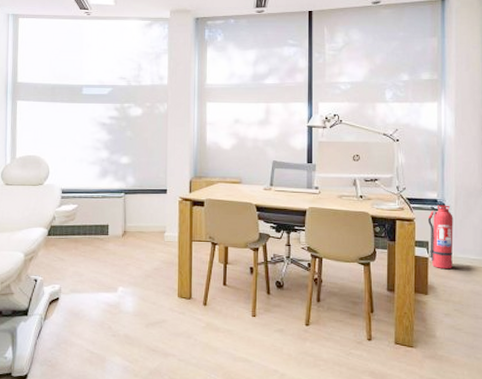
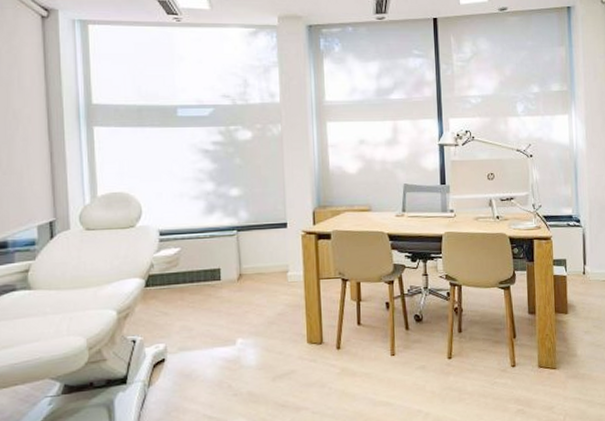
fire extinguisher: present [428,205,453,269] -> none [565,220,590,286]

